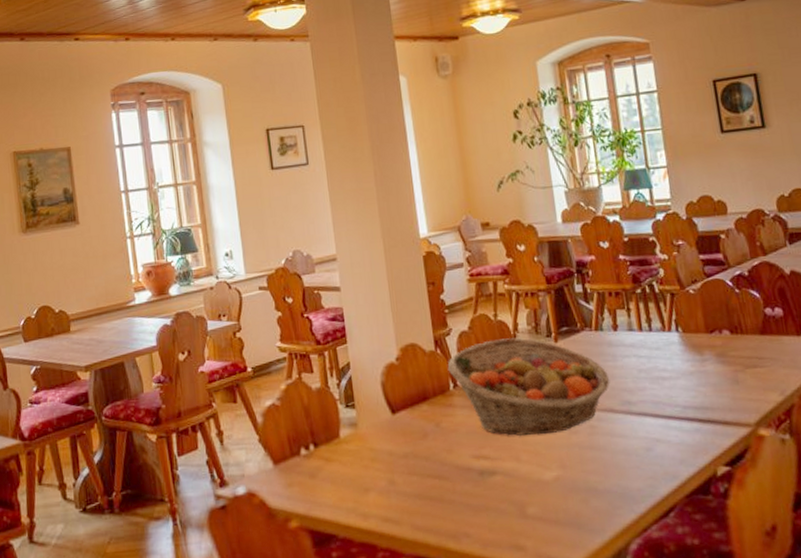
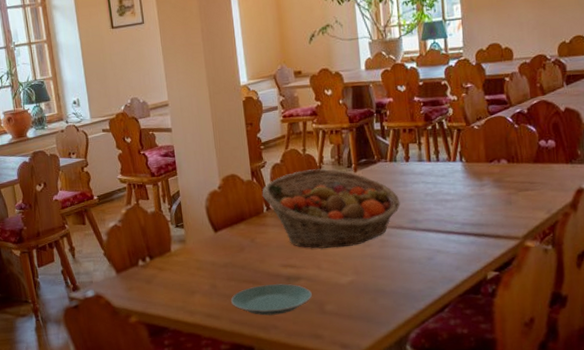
plate: none [412,479,512,520] -> present [230,283,313,316]

